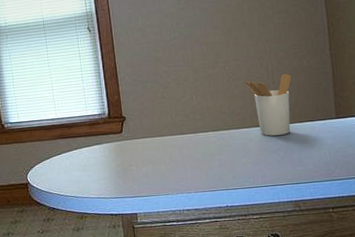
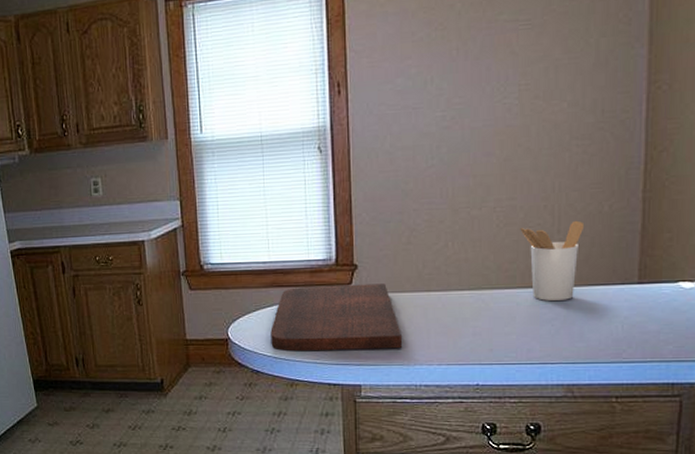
cutting board: none [61,130,167,190] -> present [270,283,403,351]

